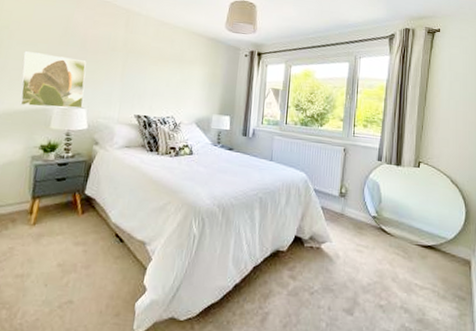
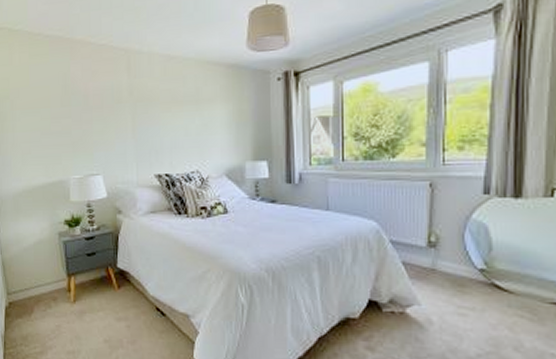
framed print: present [20,50,87,109] -> none [29,119,98,181]

